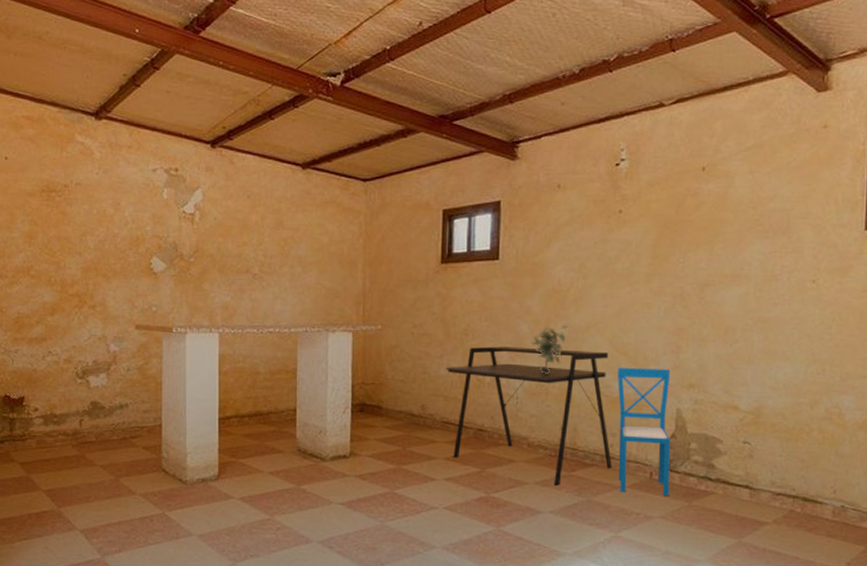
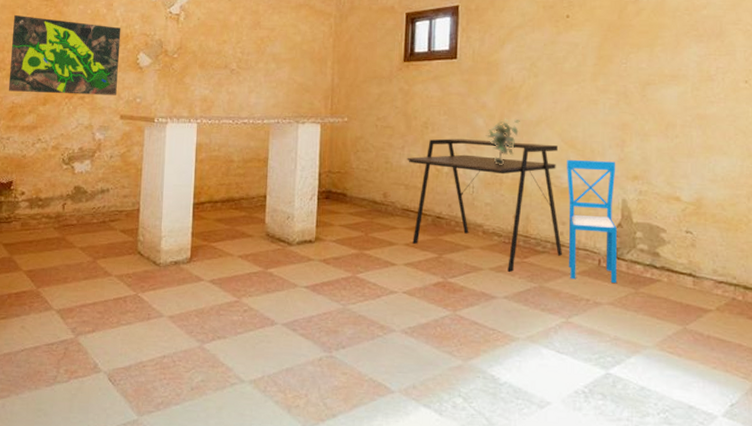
map: none [12,216,131,304] -> present [8,14,121,95]

